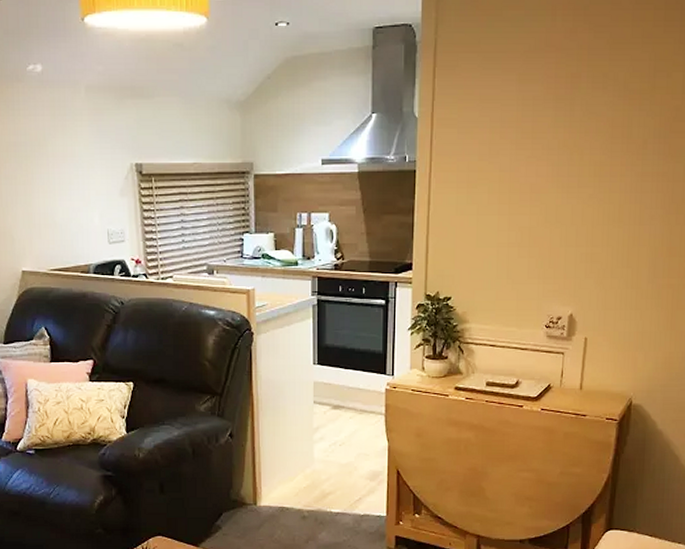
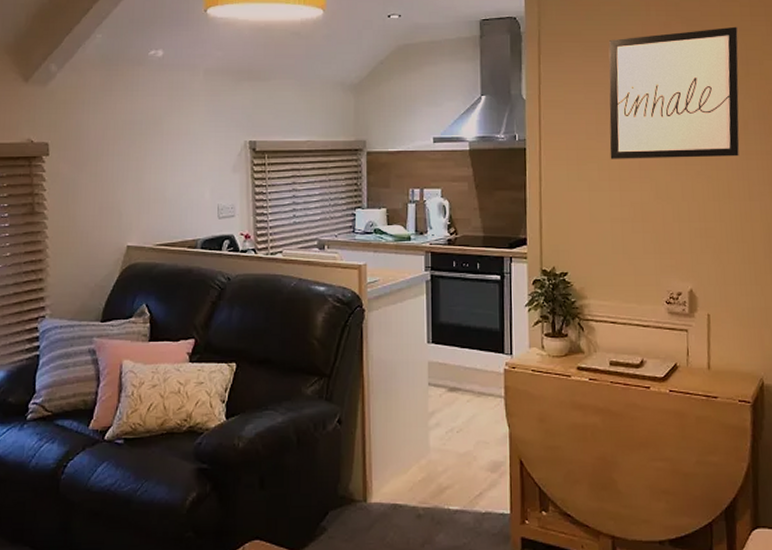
wall art: none [501,33,649,182] -> present [608,26,740,159]

